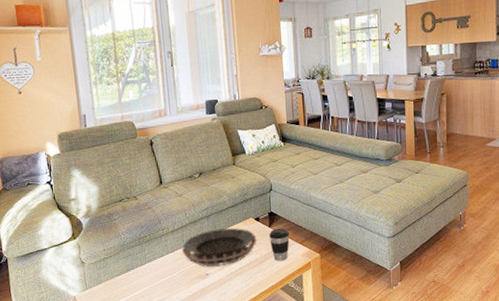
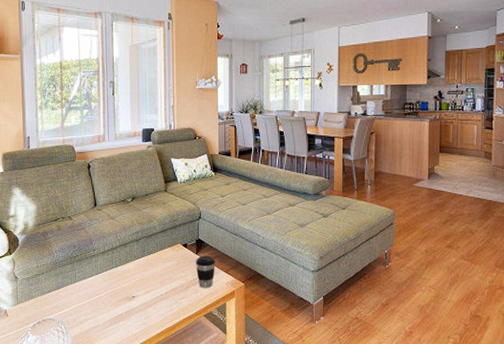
decorative bowl: present [181,228,257,268] -> none [110,253,184,291]

